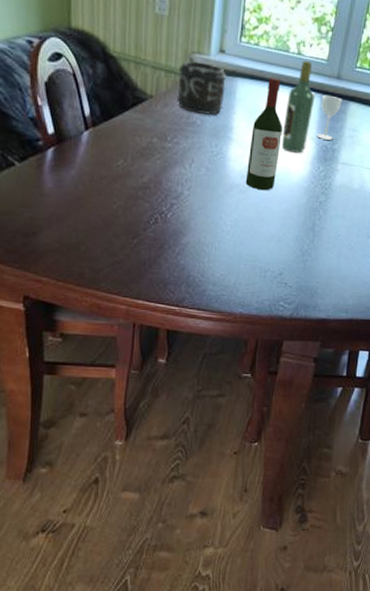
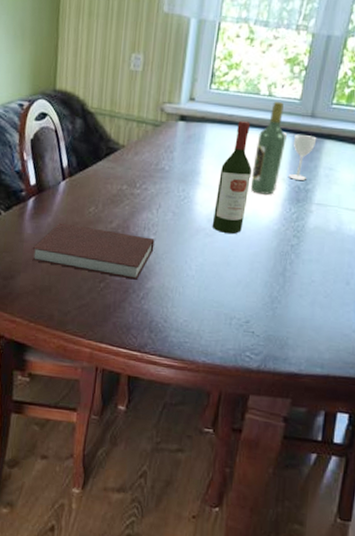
notebook: none [55,176,189,236] -> present [32,223,155,280]
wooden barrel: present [177,60,226,115] -> none [147,110,195,161]

